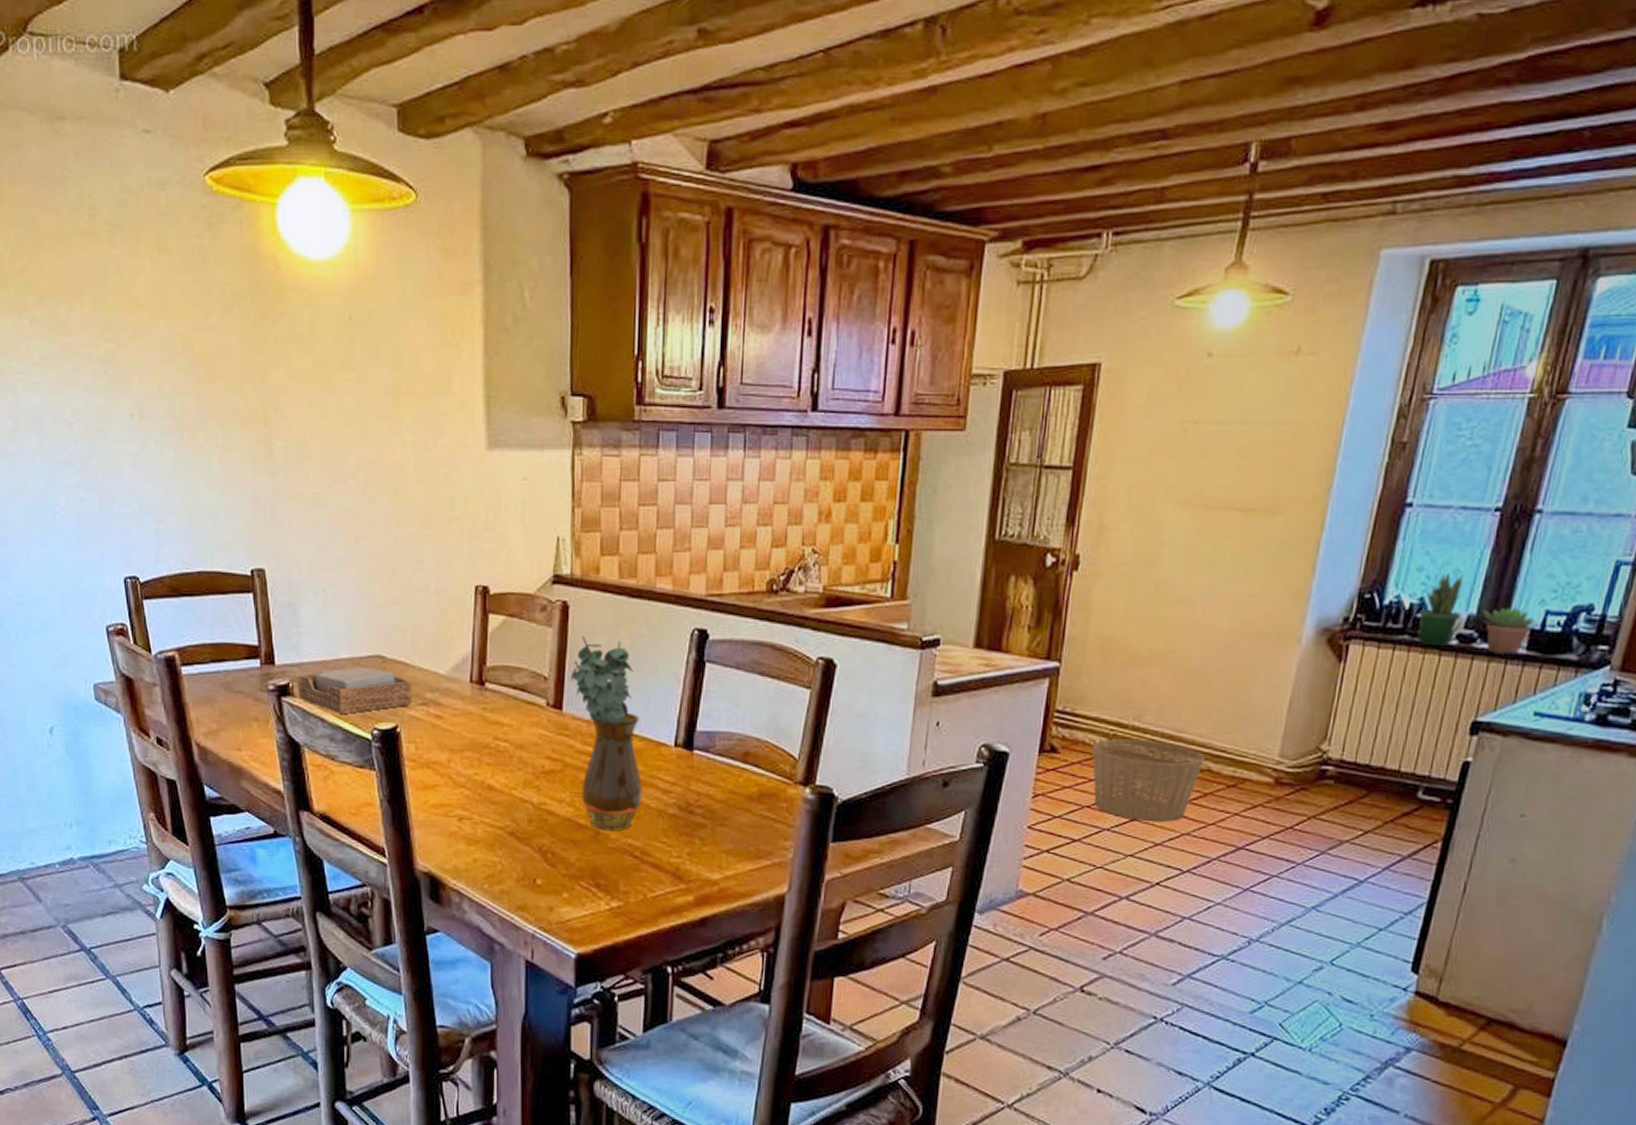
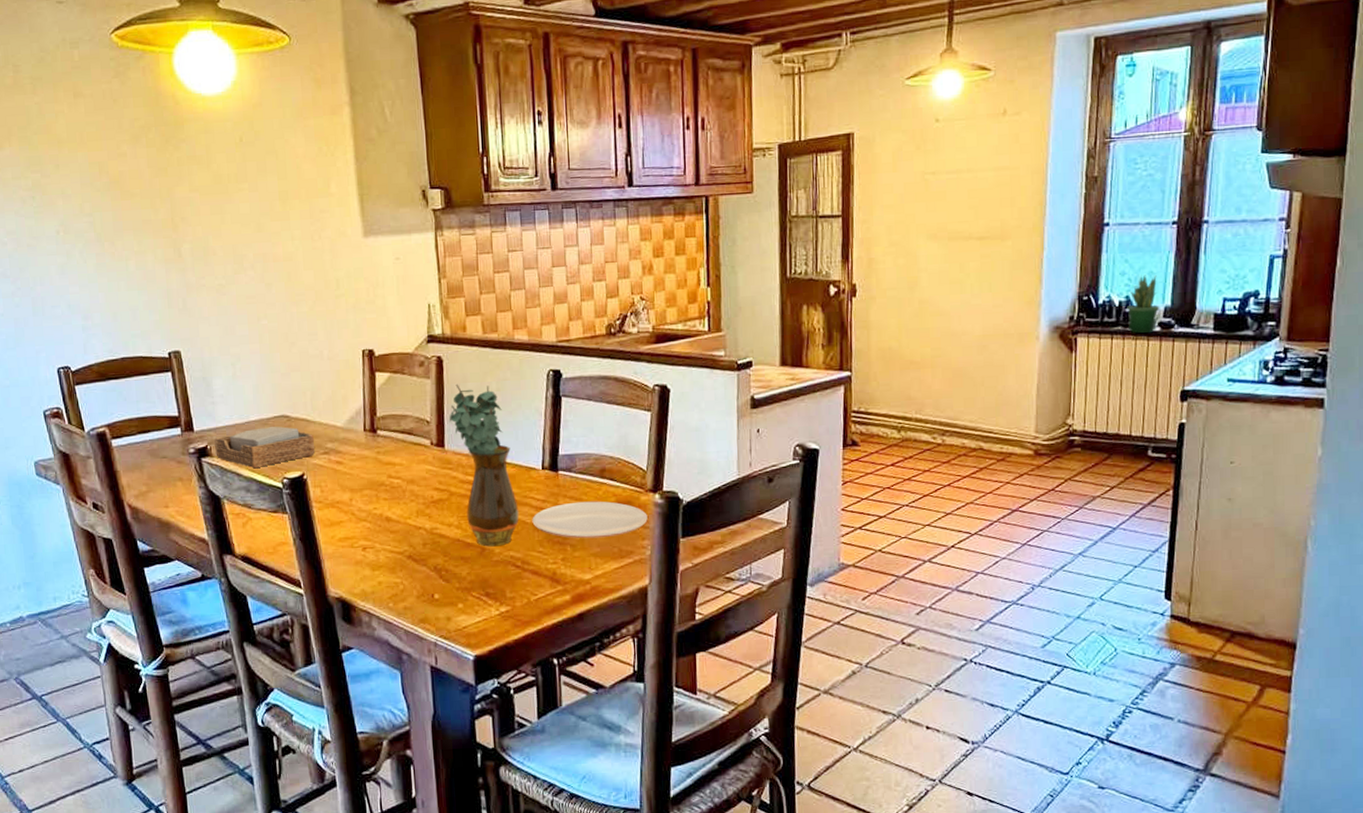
plate: none [657,788,794,834] -> present [532,501,648,539]
basket: present [1092,739,1205,822] -> none [885,429,977,495]
succulent plant: present [1481,607,1536,654] -> none [1175,298,1217,335]

